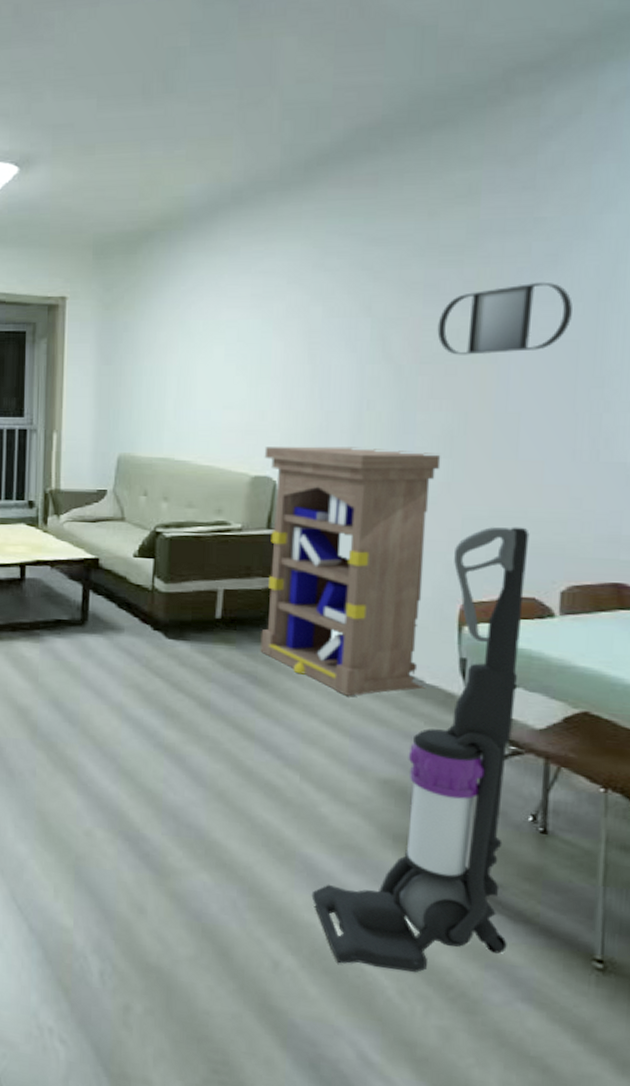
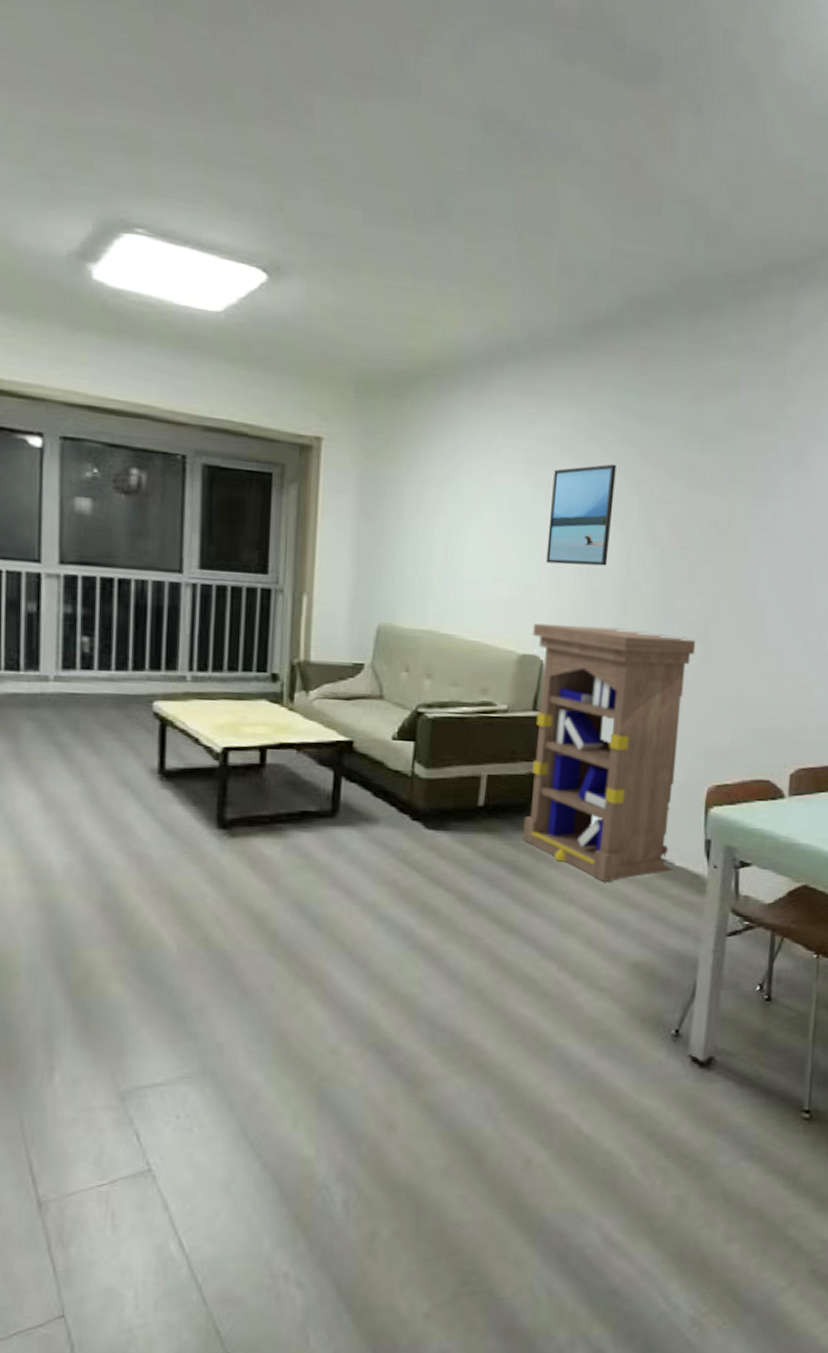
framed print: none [276,289,346,389] -> present [546,464,617,566]
vacuum cleaner: present [311,527,530,972] -> none [564,712,767,1149]
home mirror: present [437,281,573,355] -> none [697,478,810,544]

